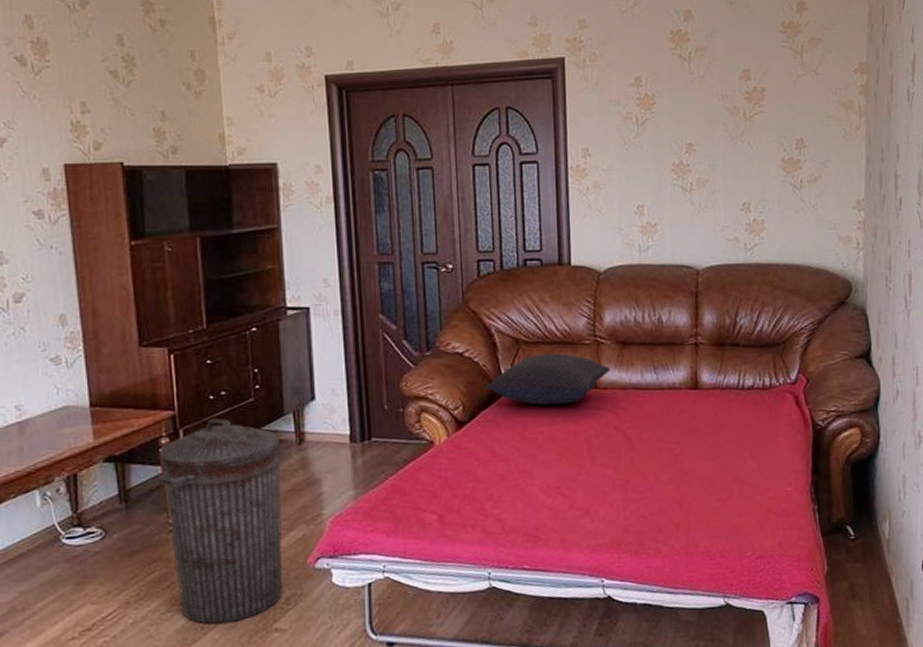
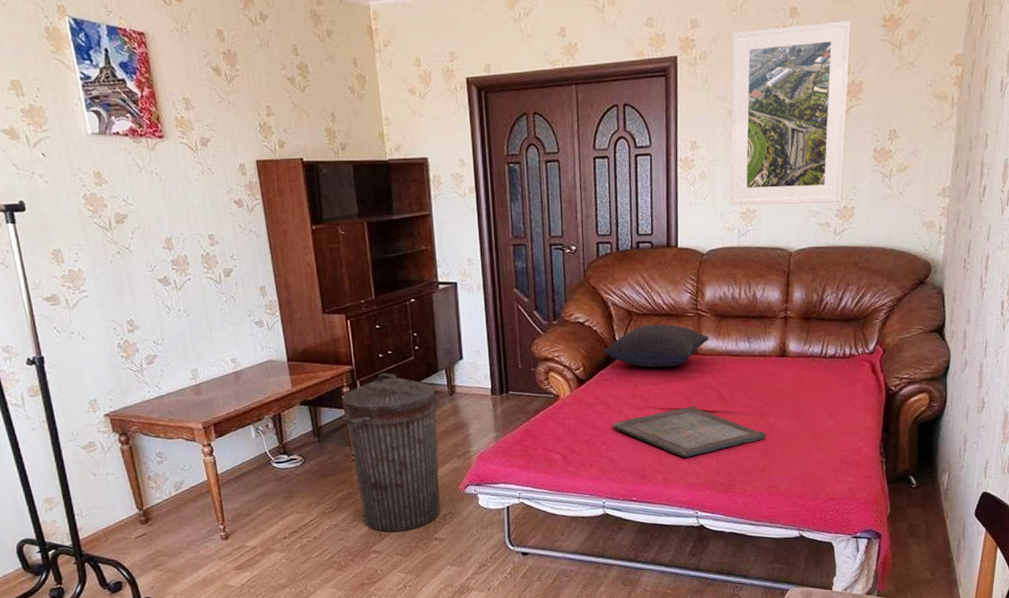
serving tray: none [498,449,681,513] -> present [612,405,766,457]
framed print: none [623,25,751,219] -> present [730,20,852,206]

